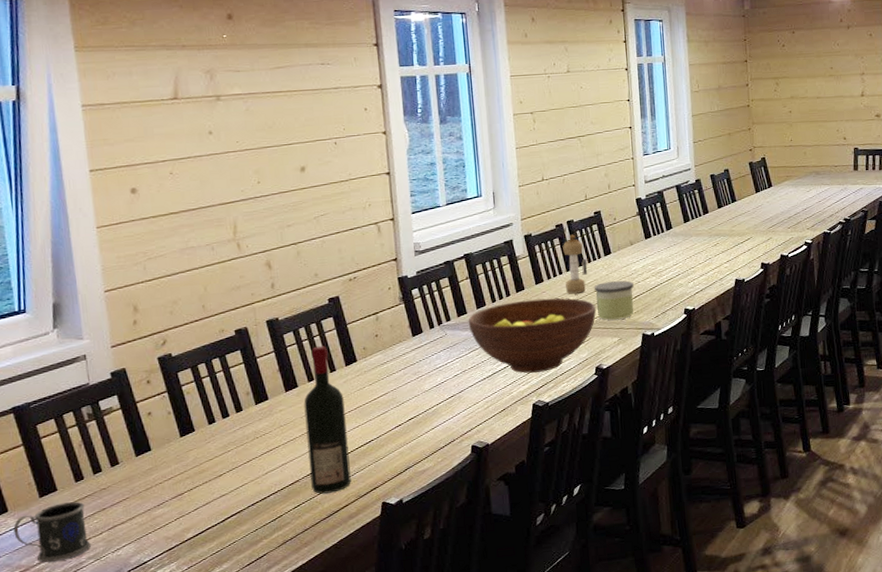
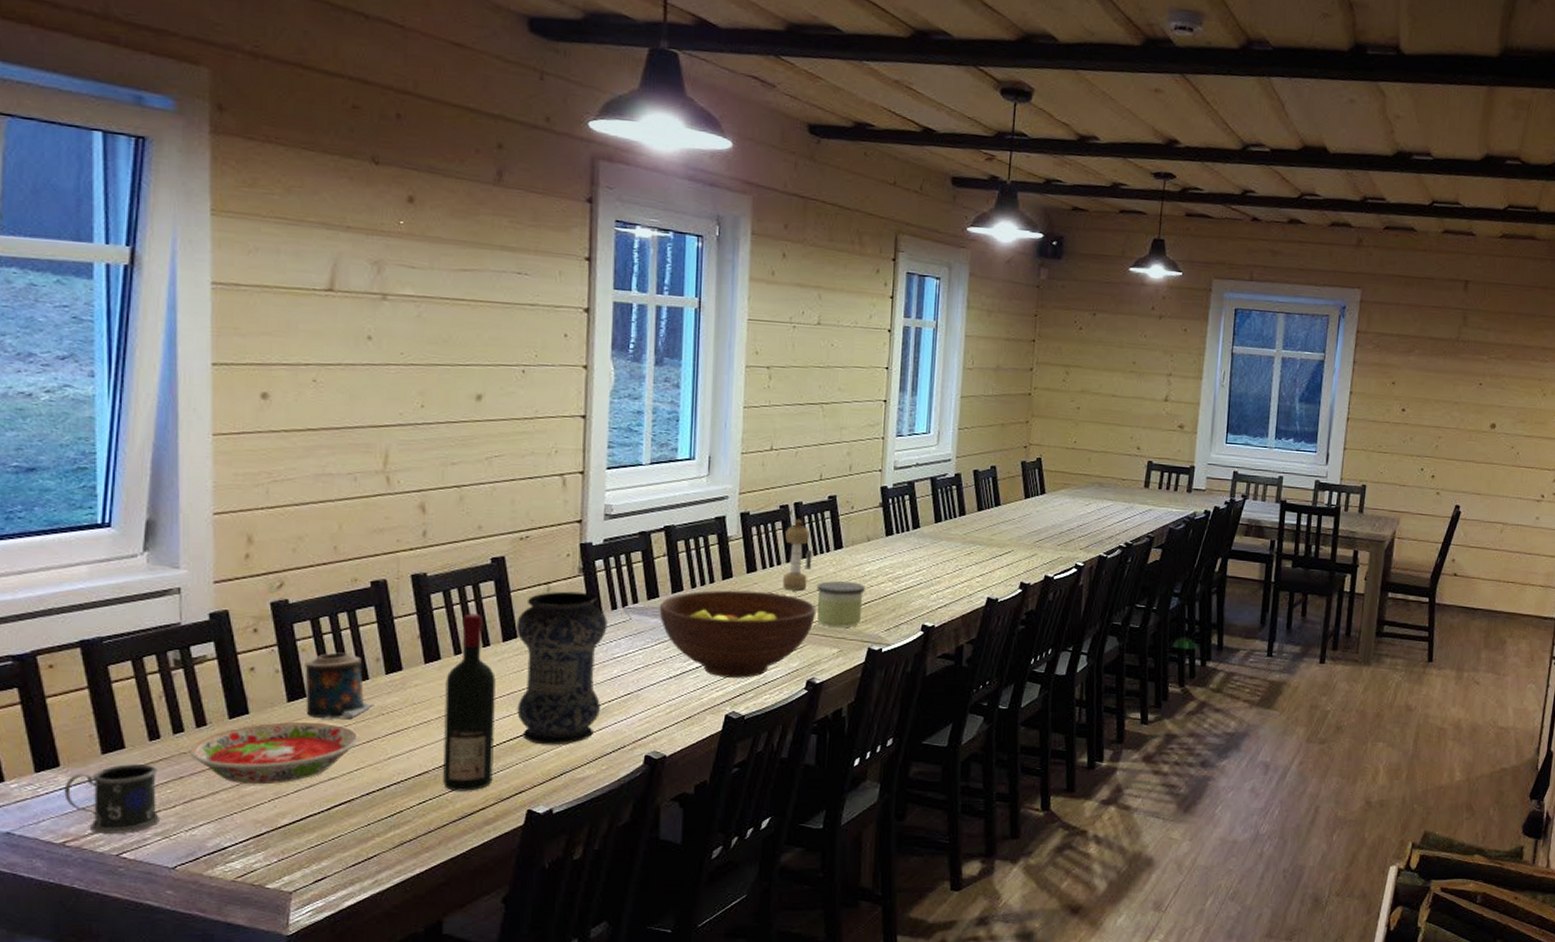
bowl: none [108,450,241,509] -> present [190,722,360,785]
candle: none [190,391,250,448] -> present [305,652,374,719]
vase: none [355,317,431,447] -> present [516,591,608,746]

